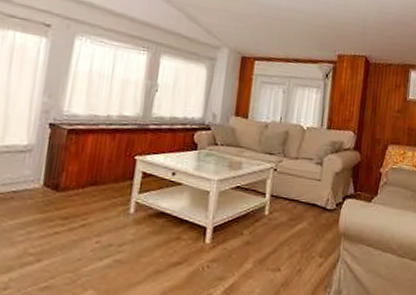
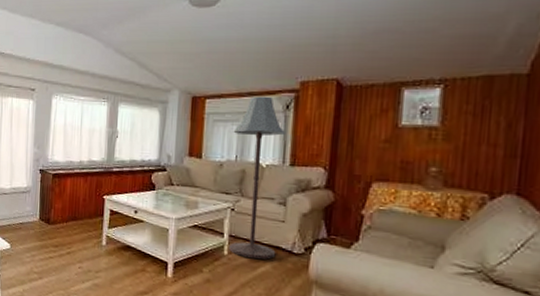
floor lamp: none [270,63,324,218] -> present [229,96,285,260]

